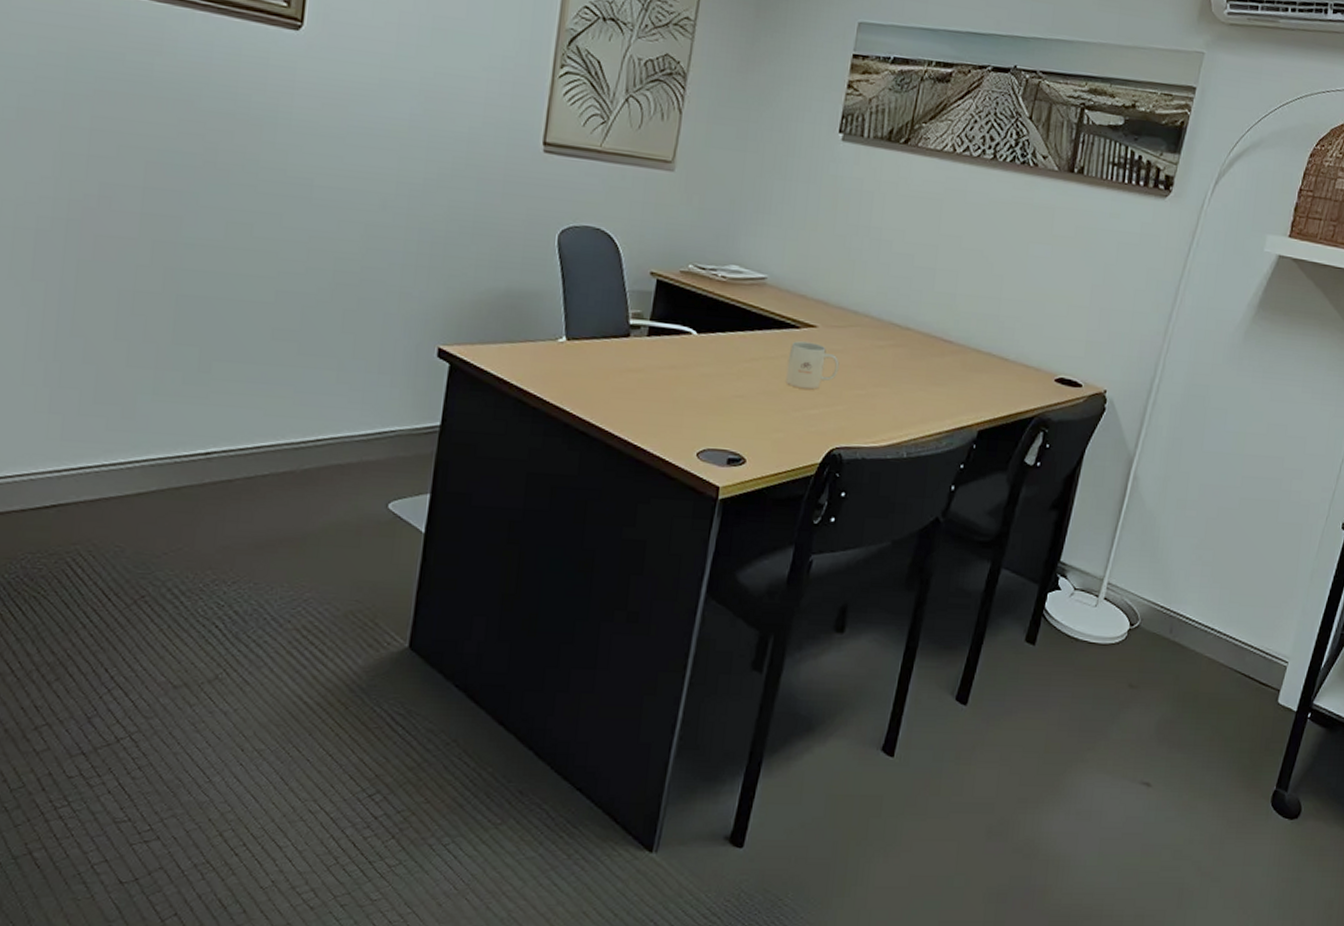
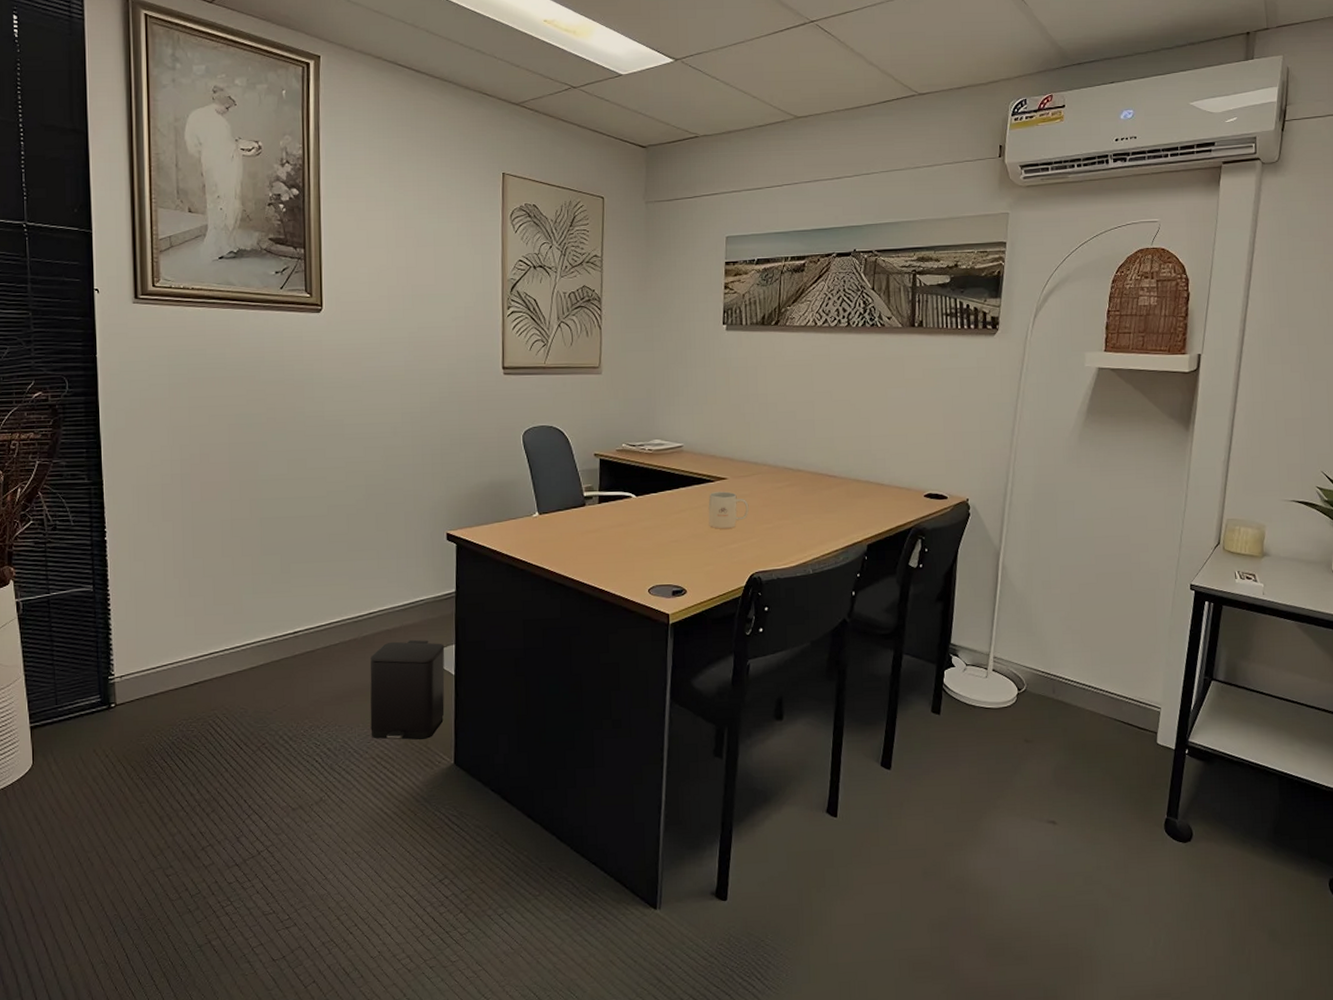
pedal bin: none [298,480,416,612] -> present [370,639,445,740]

